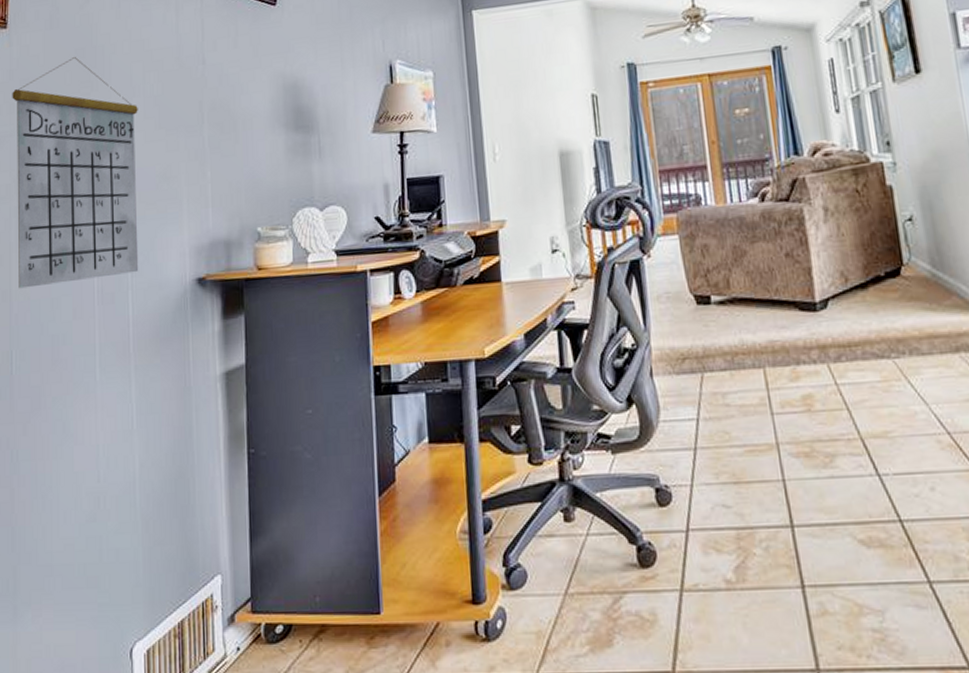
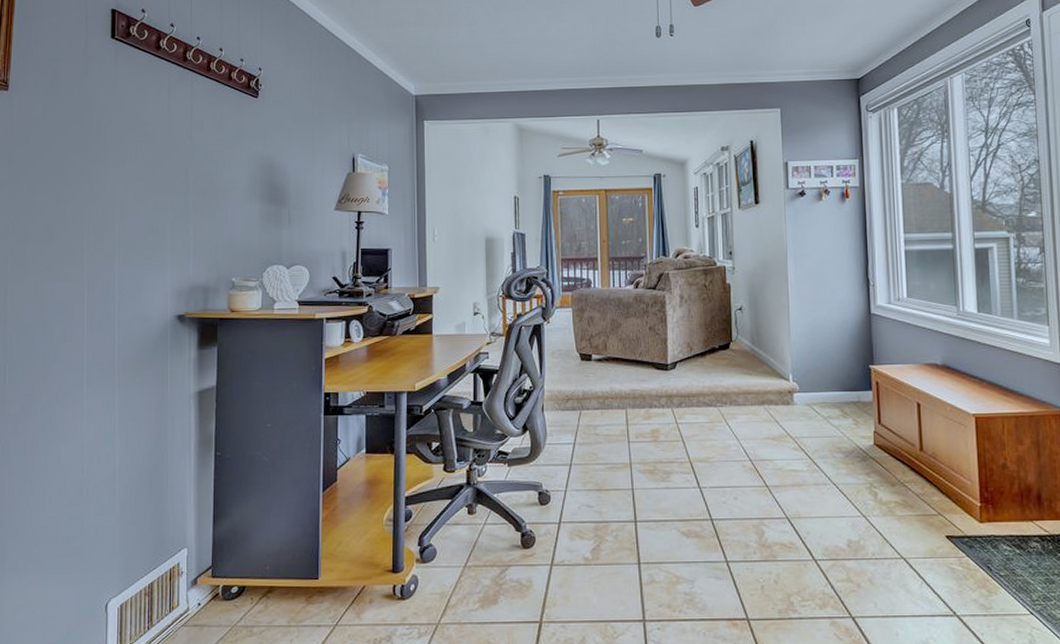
calendar: present [12,57,139,289] -> none [11,122,130,313]

